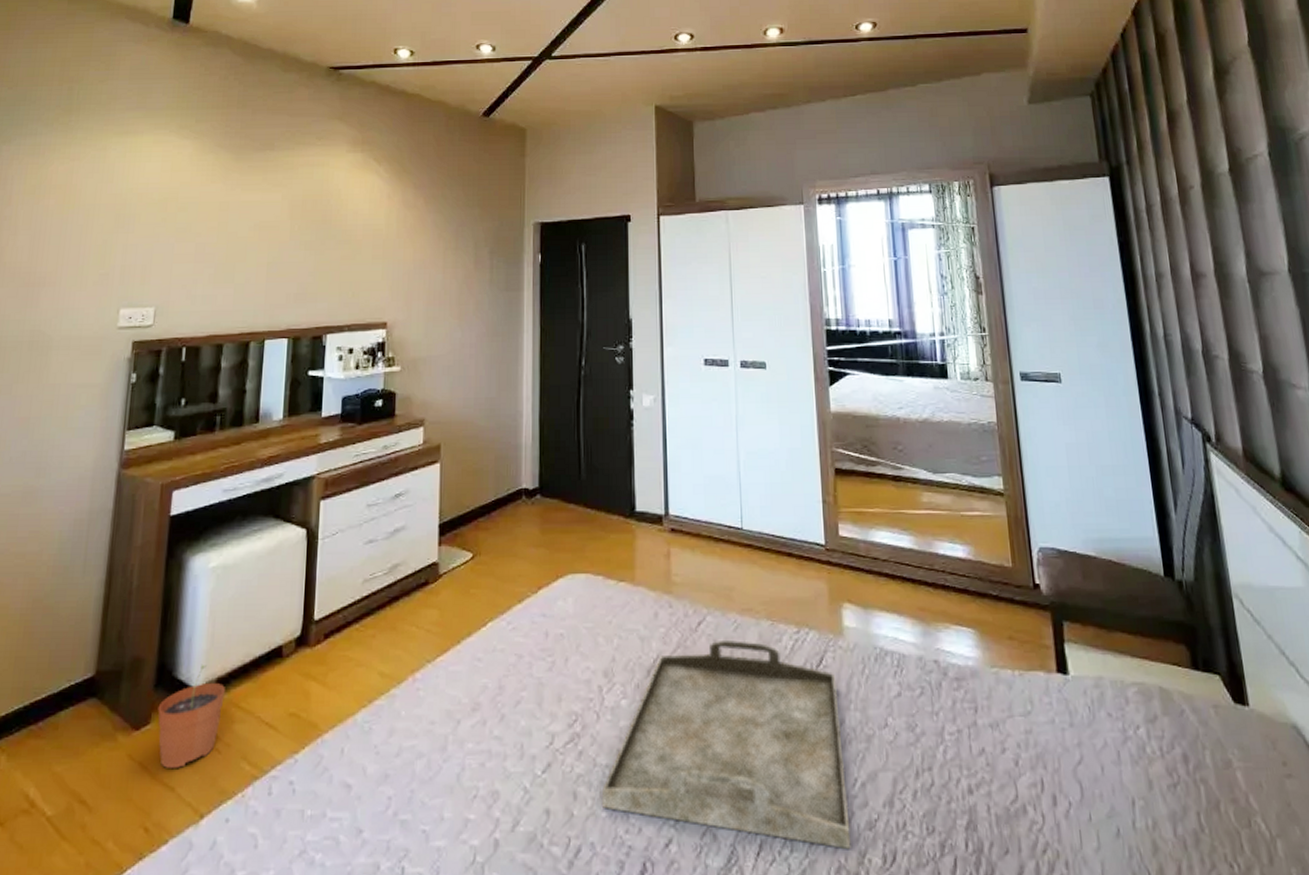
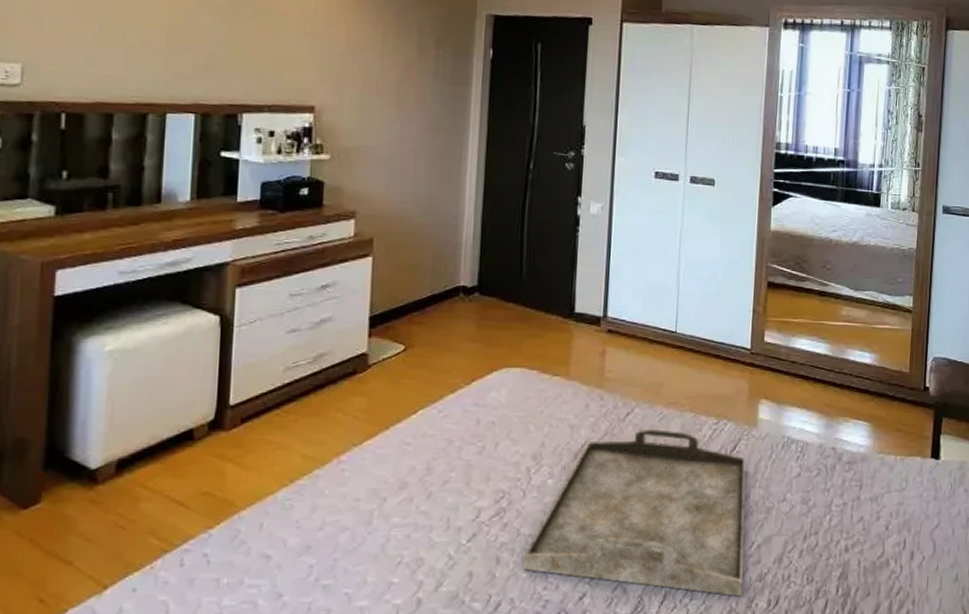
plant pot: present [158,664,225,768] -> none [49,445,128,544]

